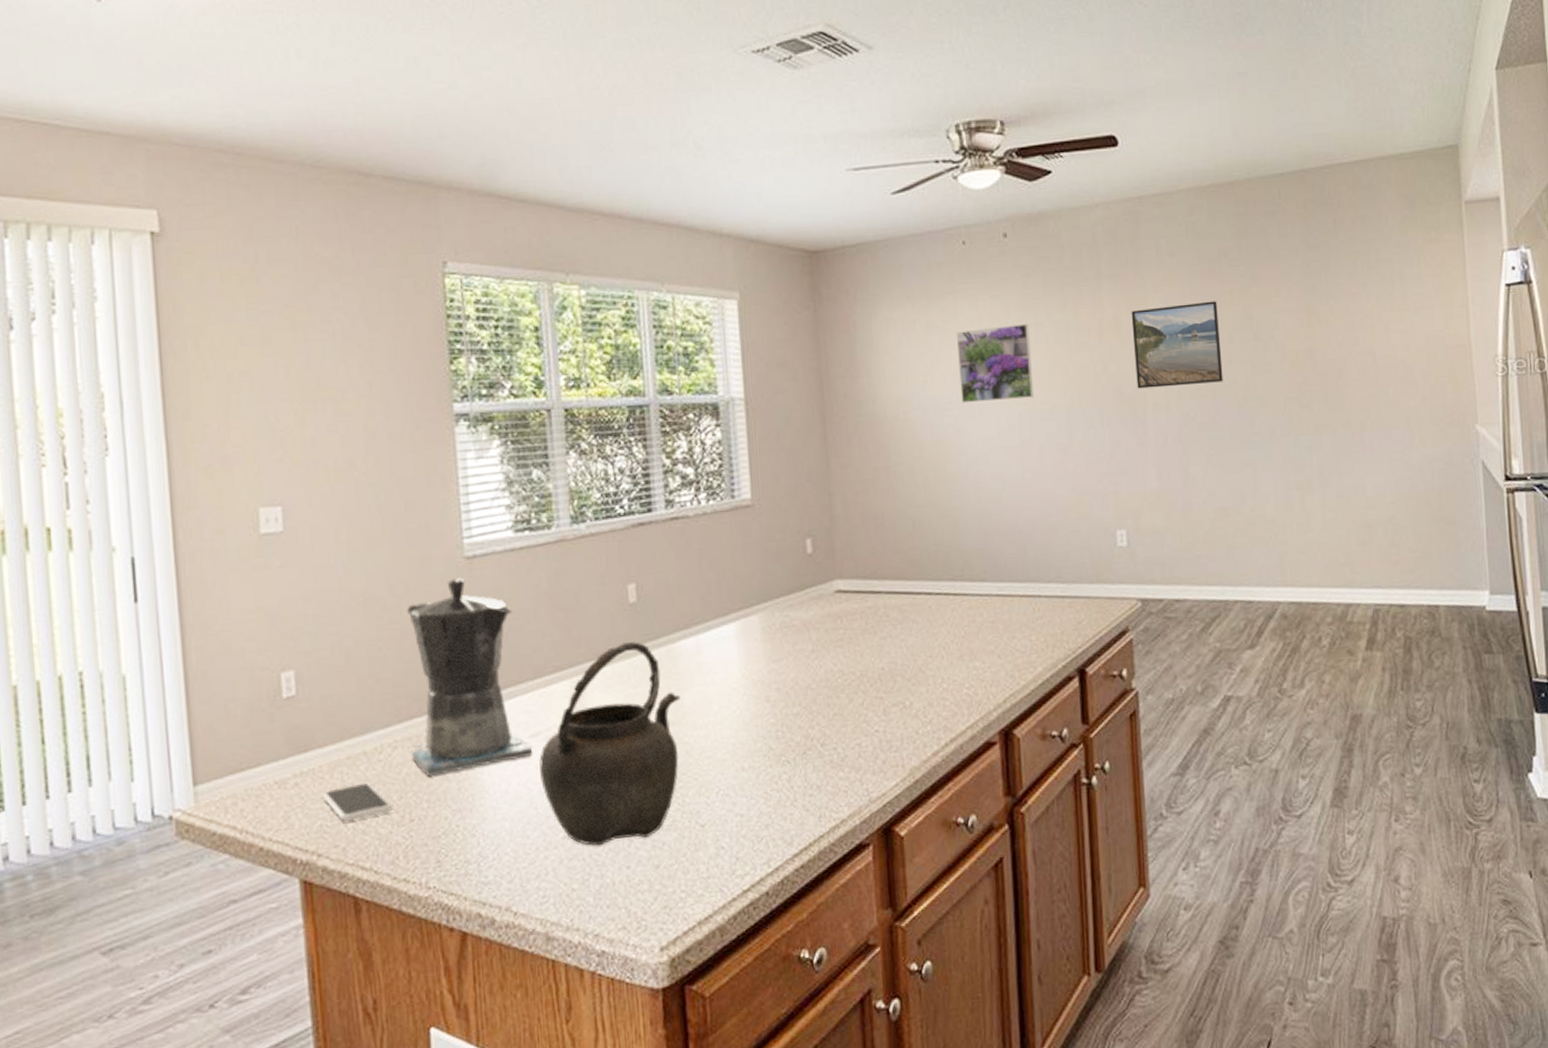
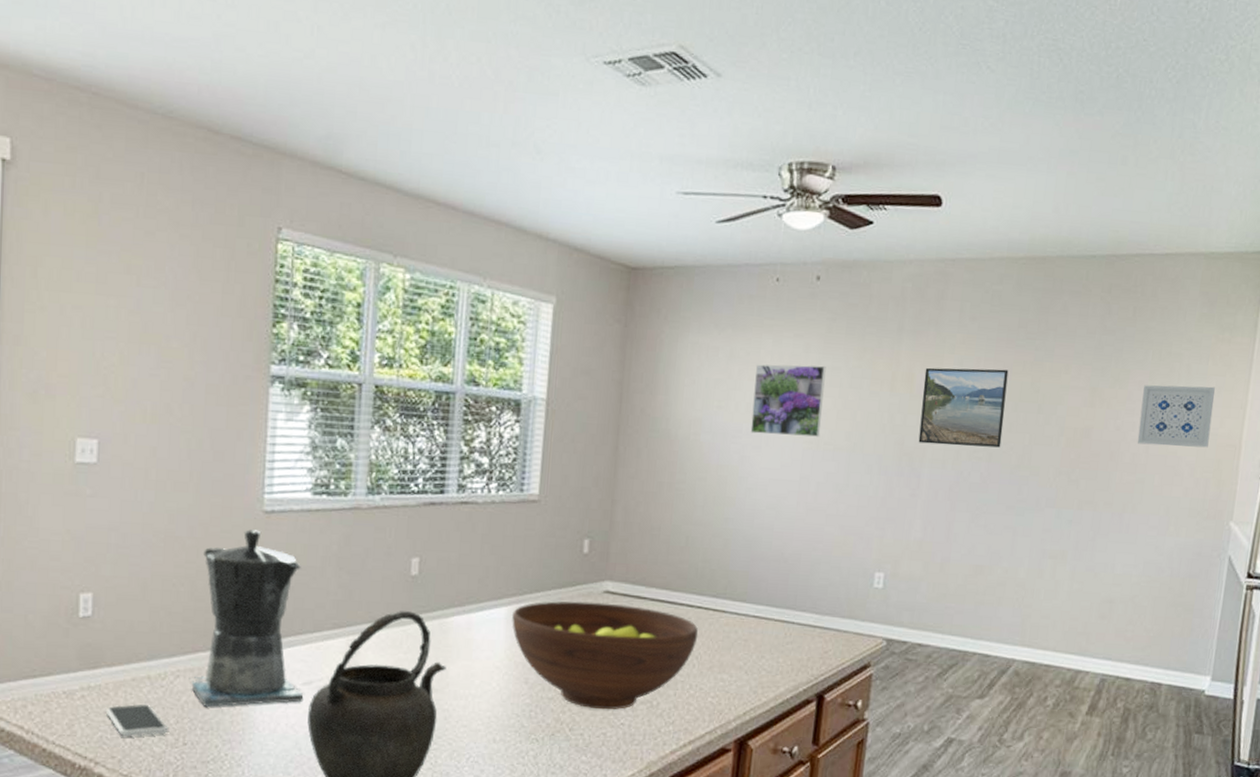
fruit bowl: none [741,602,942,719] -> present [511,601,699,710]
wall art: none [1359,288,1437,358] -> present [1137,385,1215,448]

